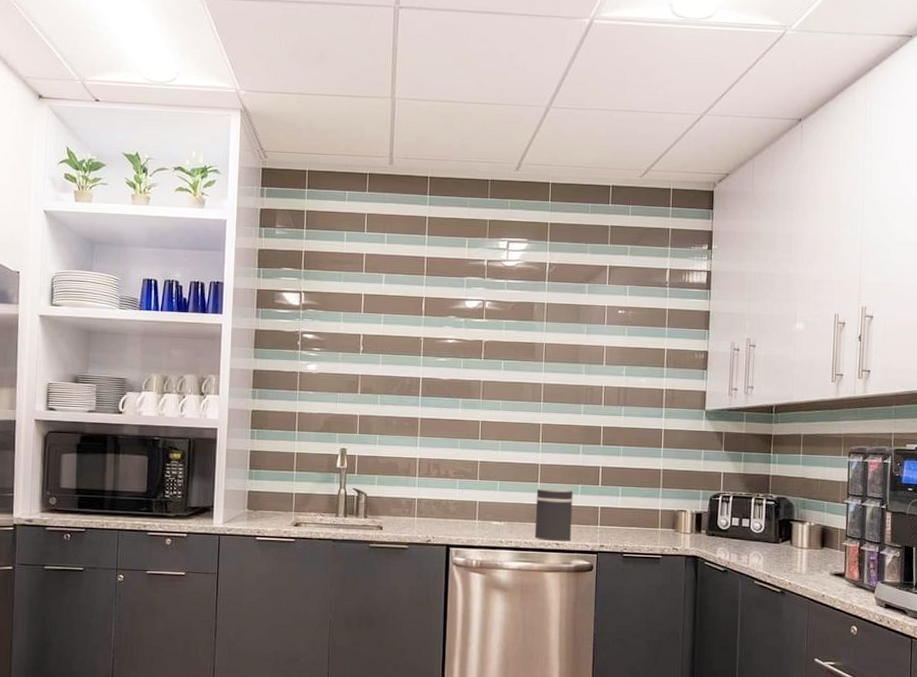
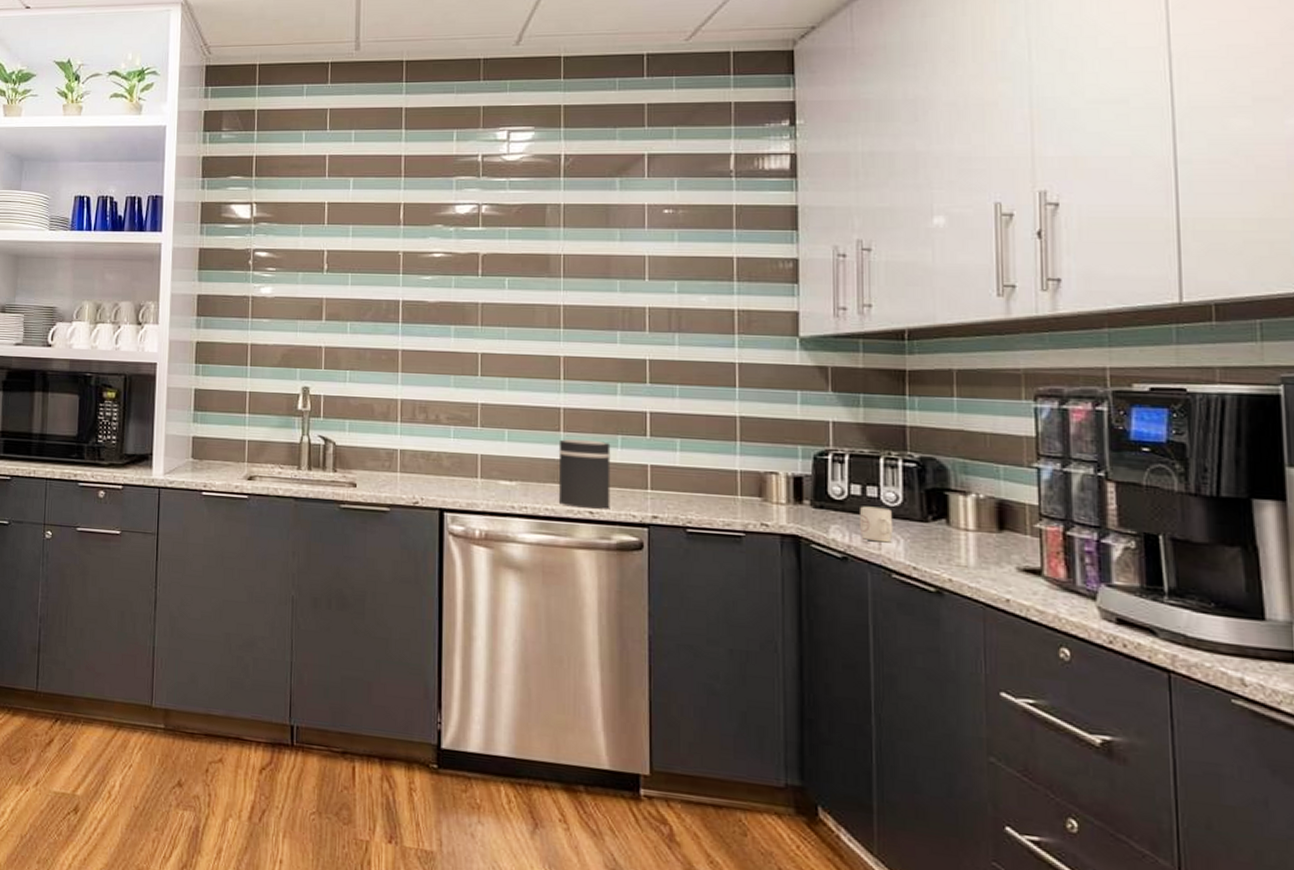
mug: none [736,533,758,559] -> present [858,506,894,543]

